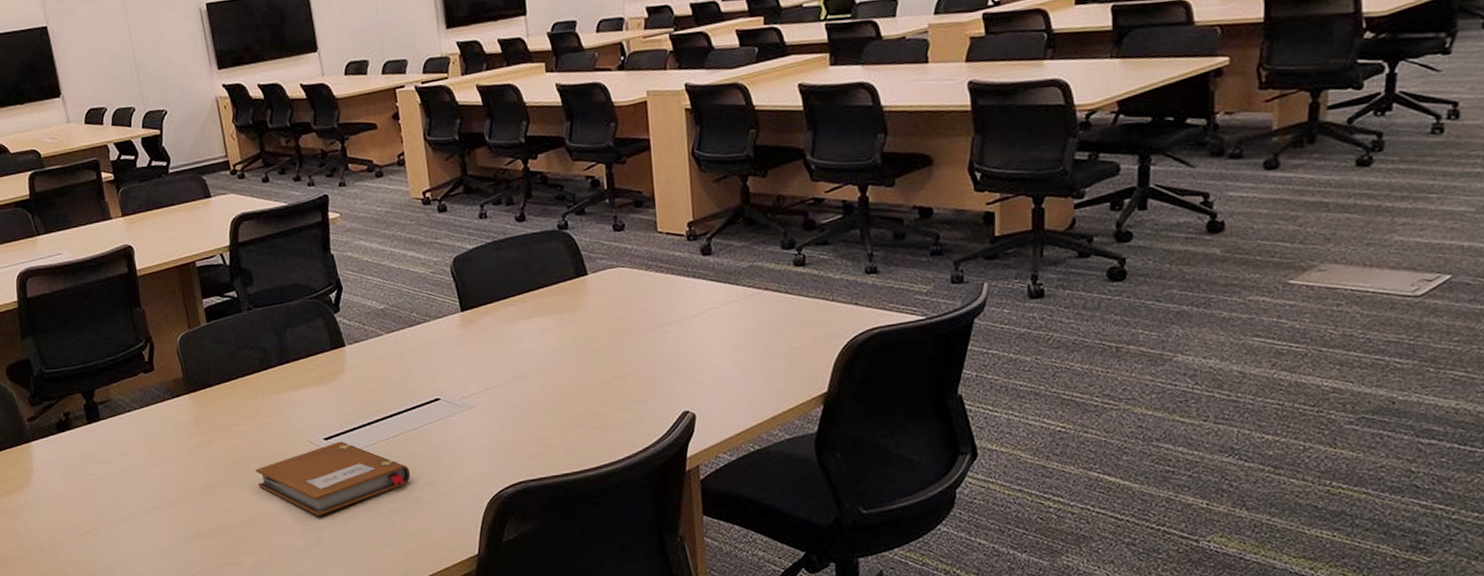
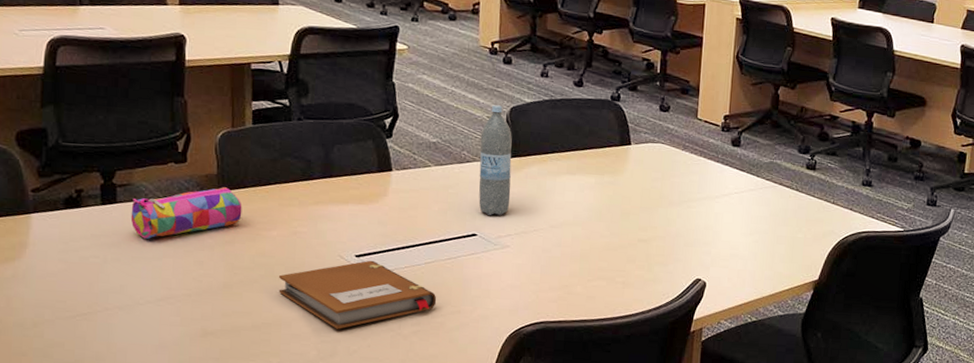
pencil case: none [113,389,212,451] -> present [130,187,242,239]
water bottle: none [427,257,469,376] -> present [478,105,512,216]

